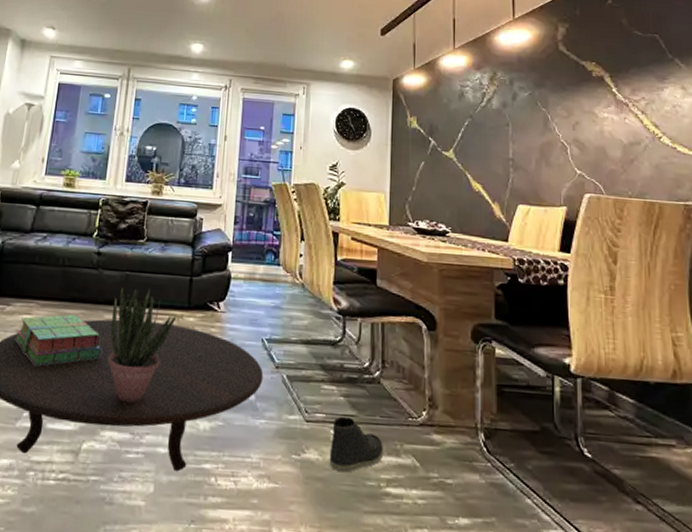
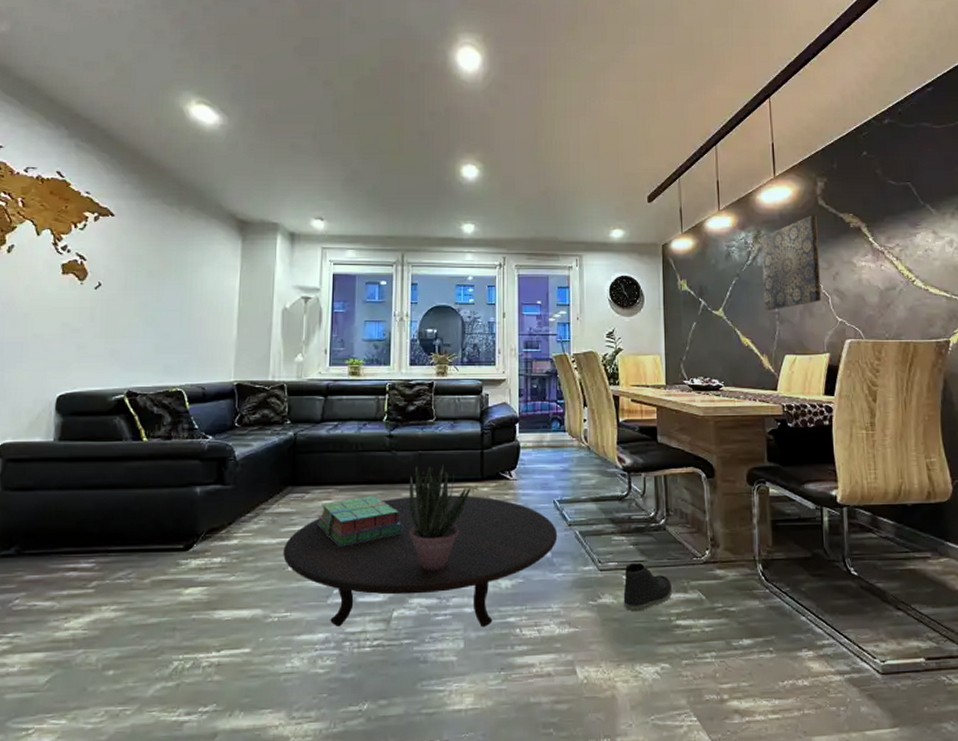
wall art: none [497,60,560,157] -> present [761,215,822,311]

